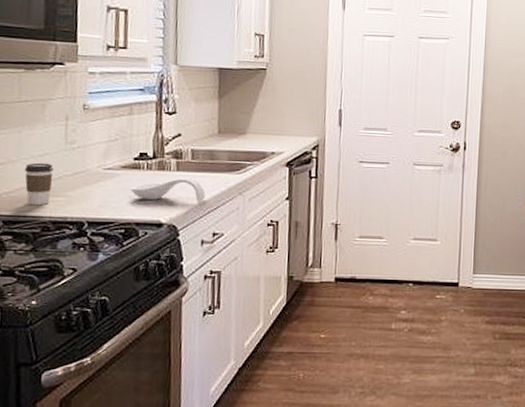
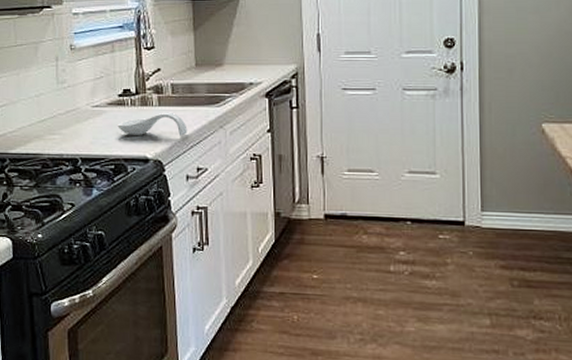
coffee cup: present [25,162,54,206] -> none [25,102,49,144]

